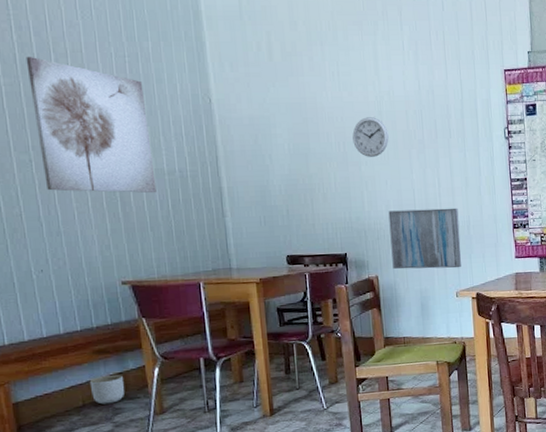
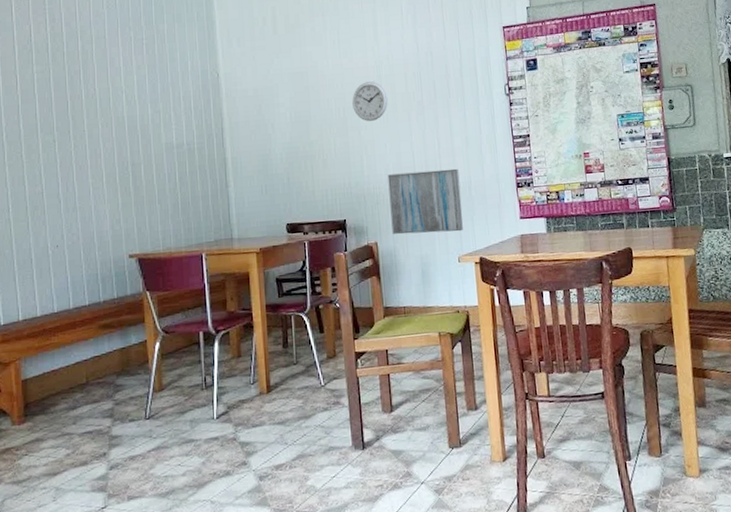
wall art: present [26,56,157,194] -> none [56,44,165,169]
planter: present [89,375,125,405] -> none [94,350,127,381]

